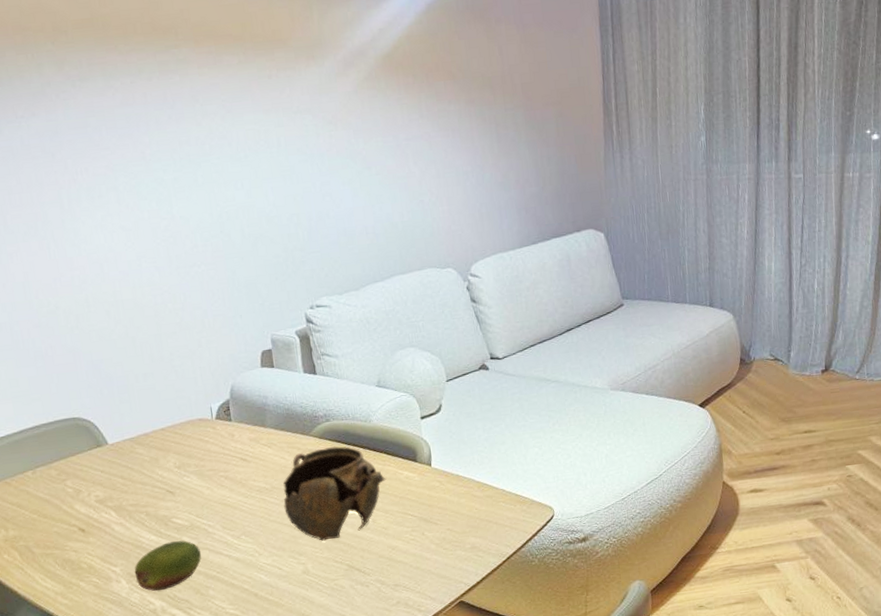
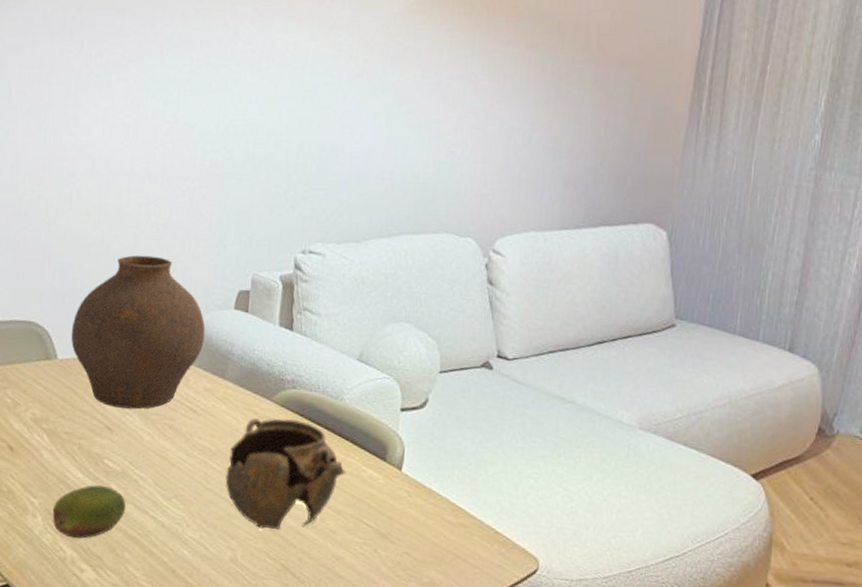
vase: none [115,337,241,474] -> present [71,255,206,410]

